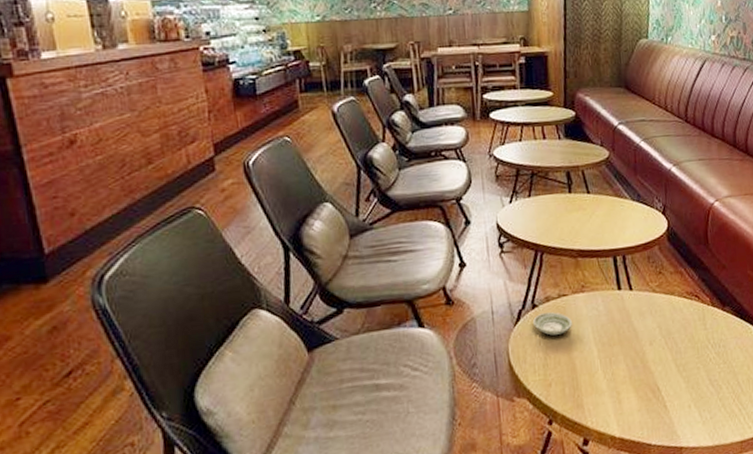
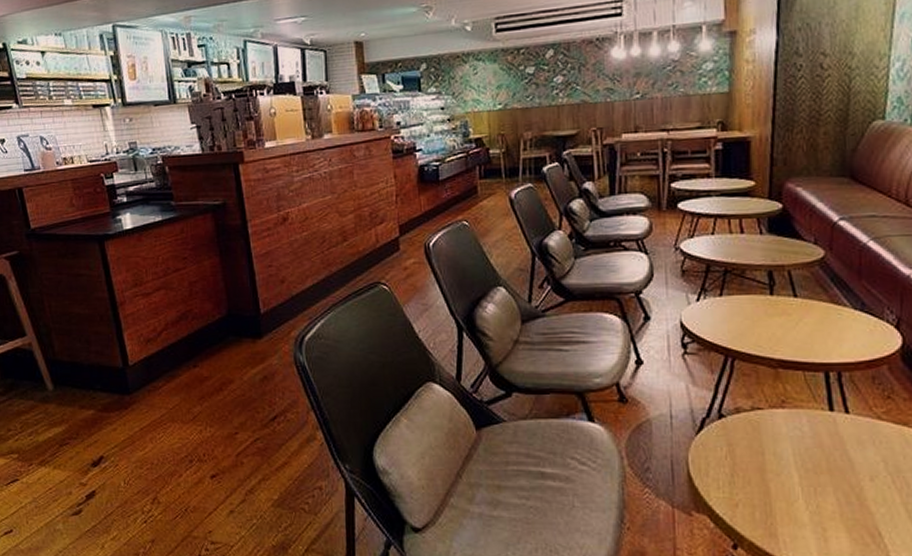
saucer: present [533,312,572,336] -> none [719,425,767,451]

